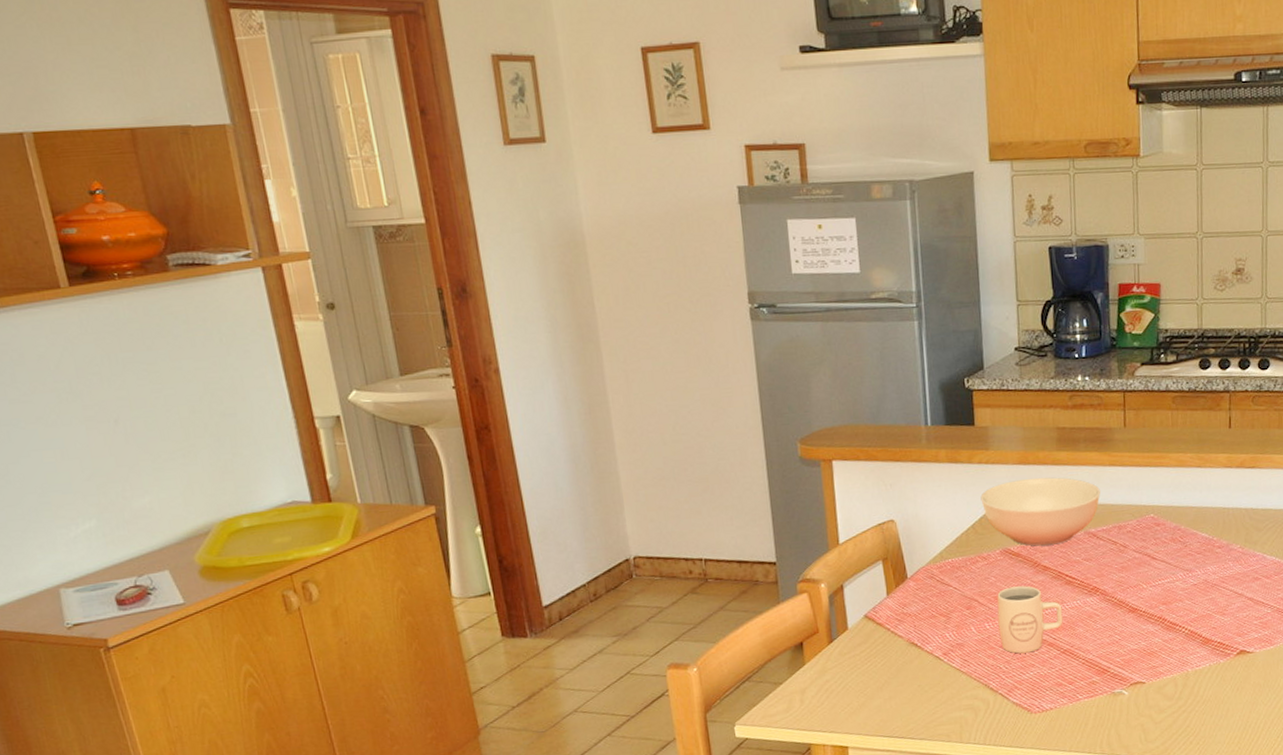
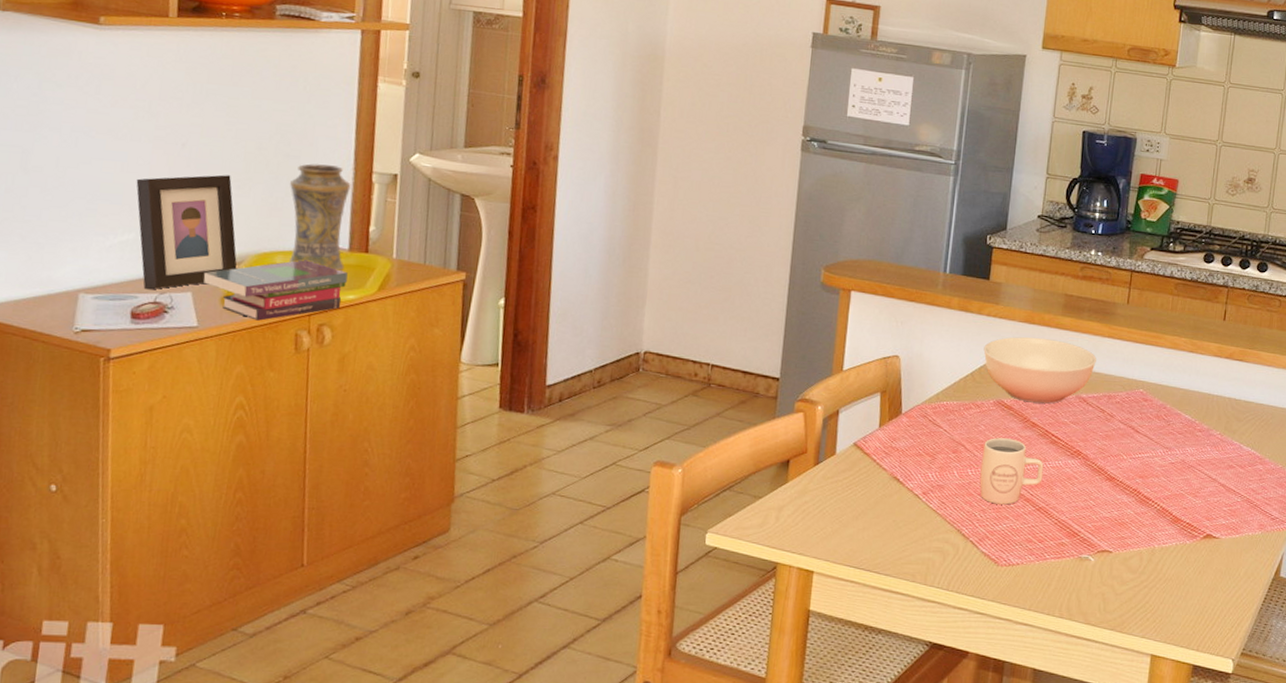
picture frame: none [80,445,206,575] -> present [136,175,238,290]
books: none [176,519,320,588] -> present [204,260,348,321]
vase: none [233,417,312,526] -> present [288,163,351,272]

